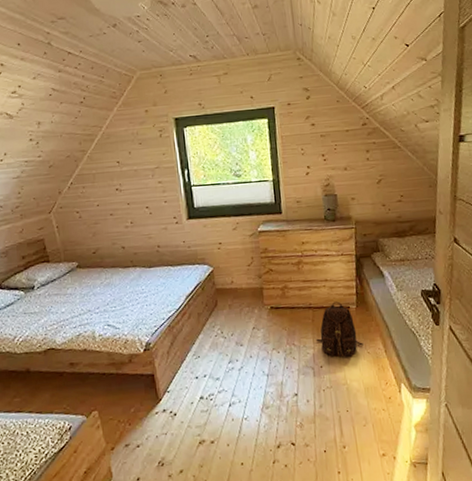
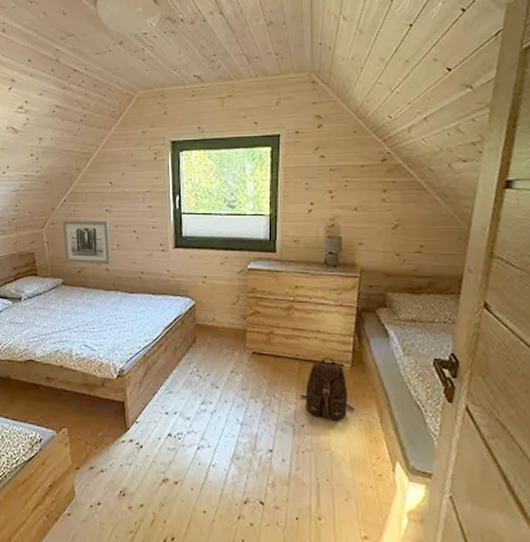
wall art: none [71,199,127,245] -> present [62,220,111,265]

